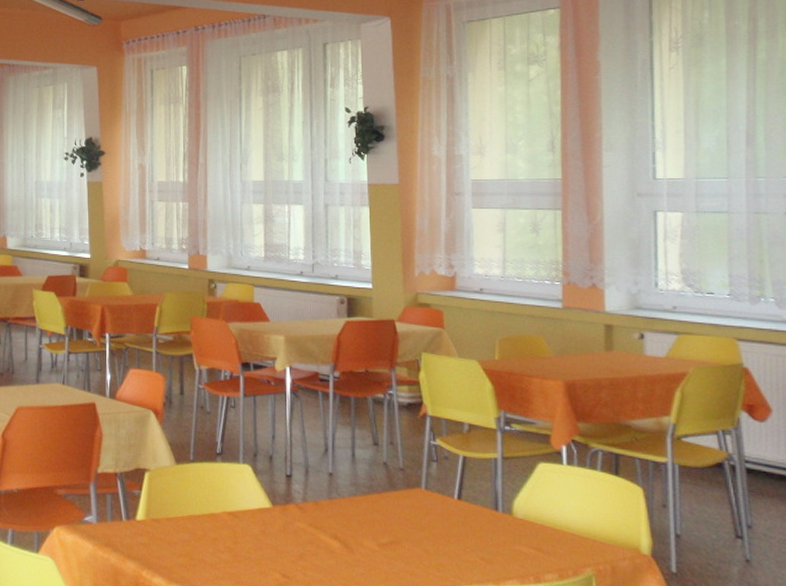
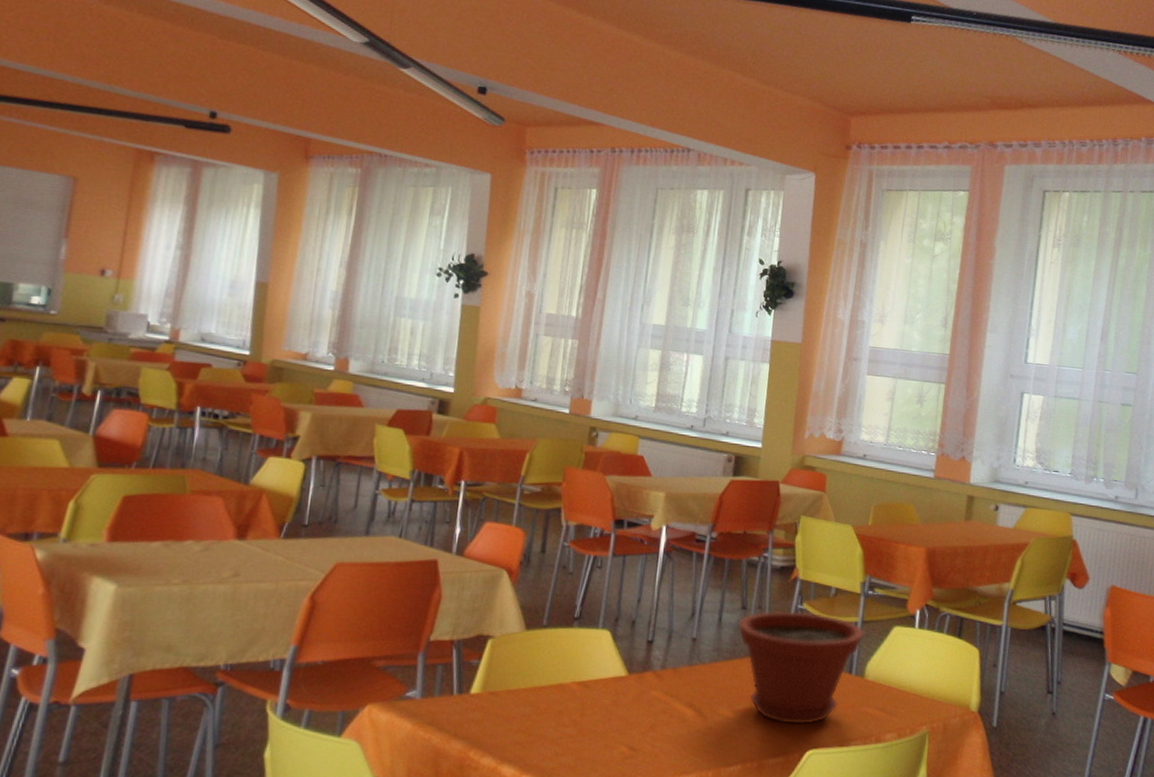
plant pot: none [371,446,508,561] -> present [737,610,866,724]

